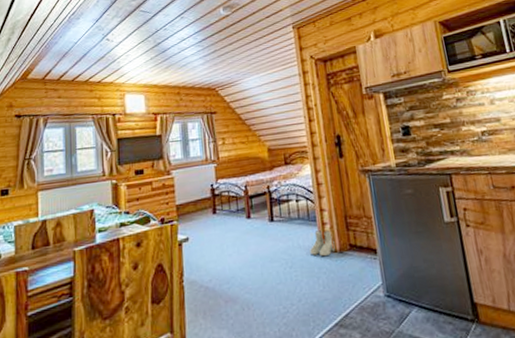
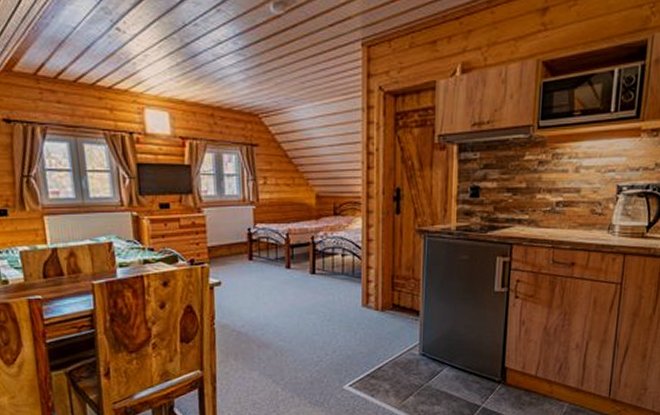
boots: present [310,230,336,257] -> none [350,287,377,314]

